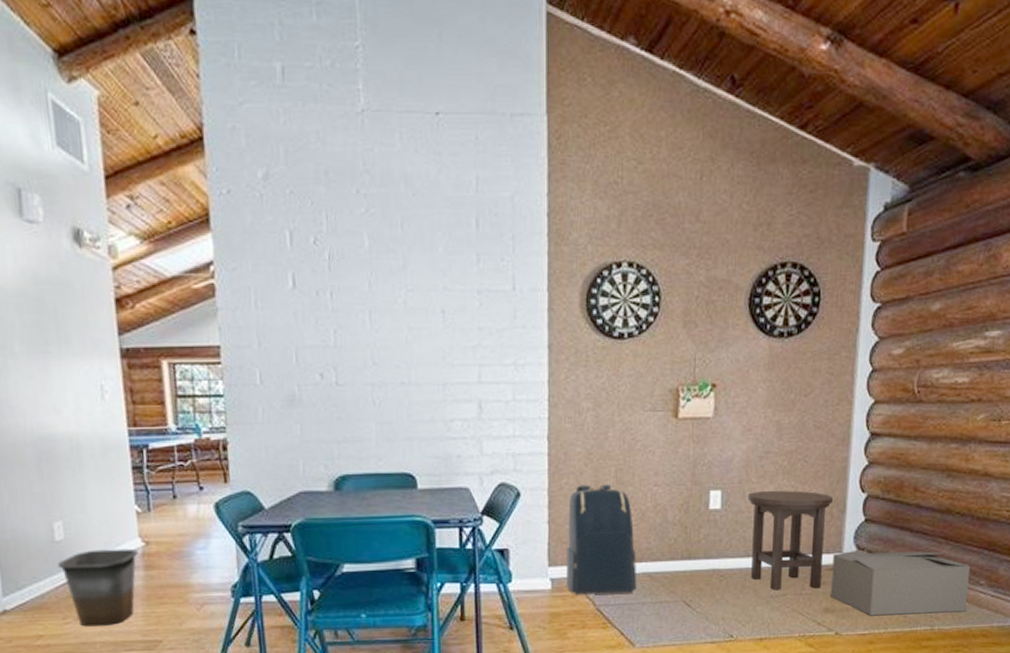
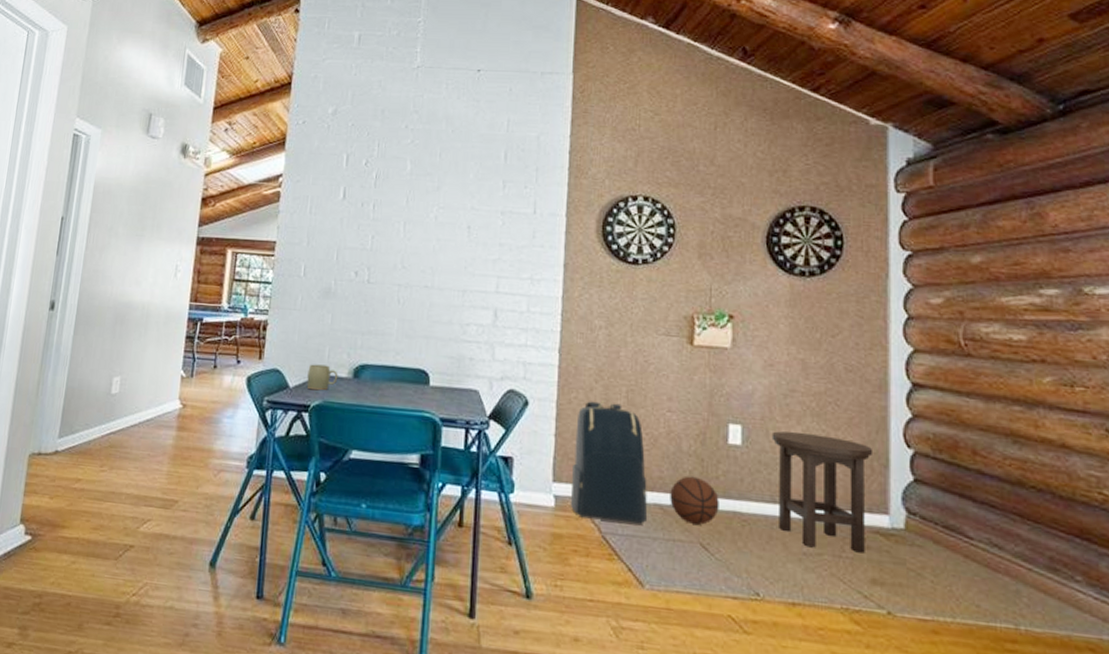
waste bin: present [57,548,139,627] -> none [107,406,175,479]
mug: none [282,480,318,509] -> present [307,364,338,391]
basketball: none [657,543,701,586] -> present [670,476,719,525]
cardboard box: present [831,550,971,616] -> none [878,513,1061,613]

